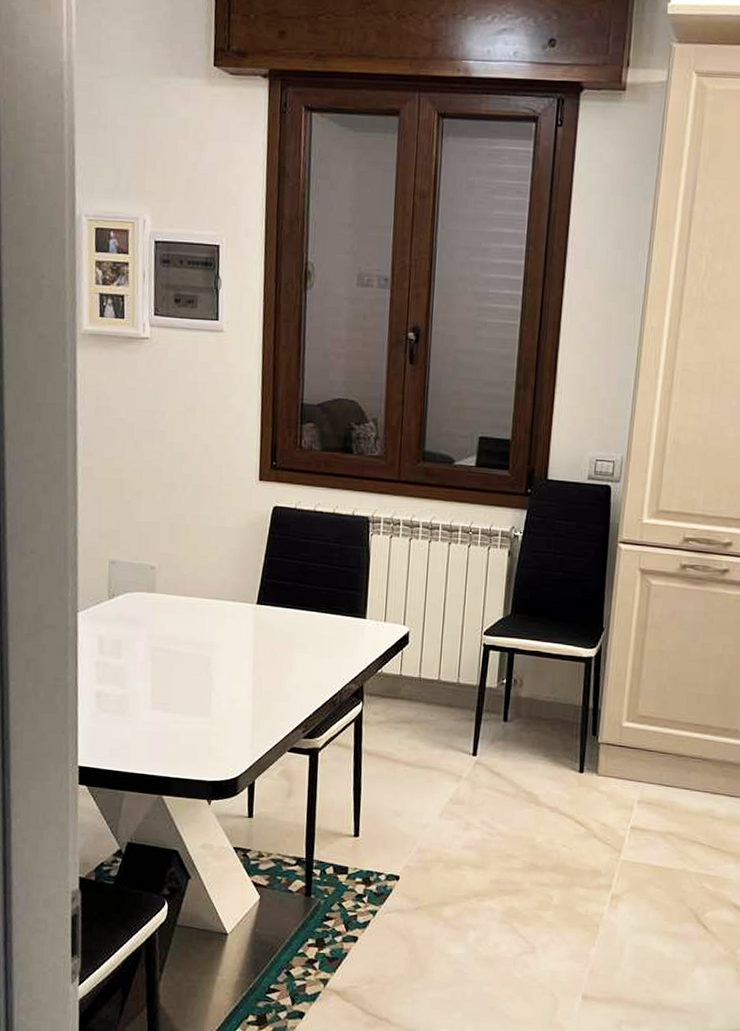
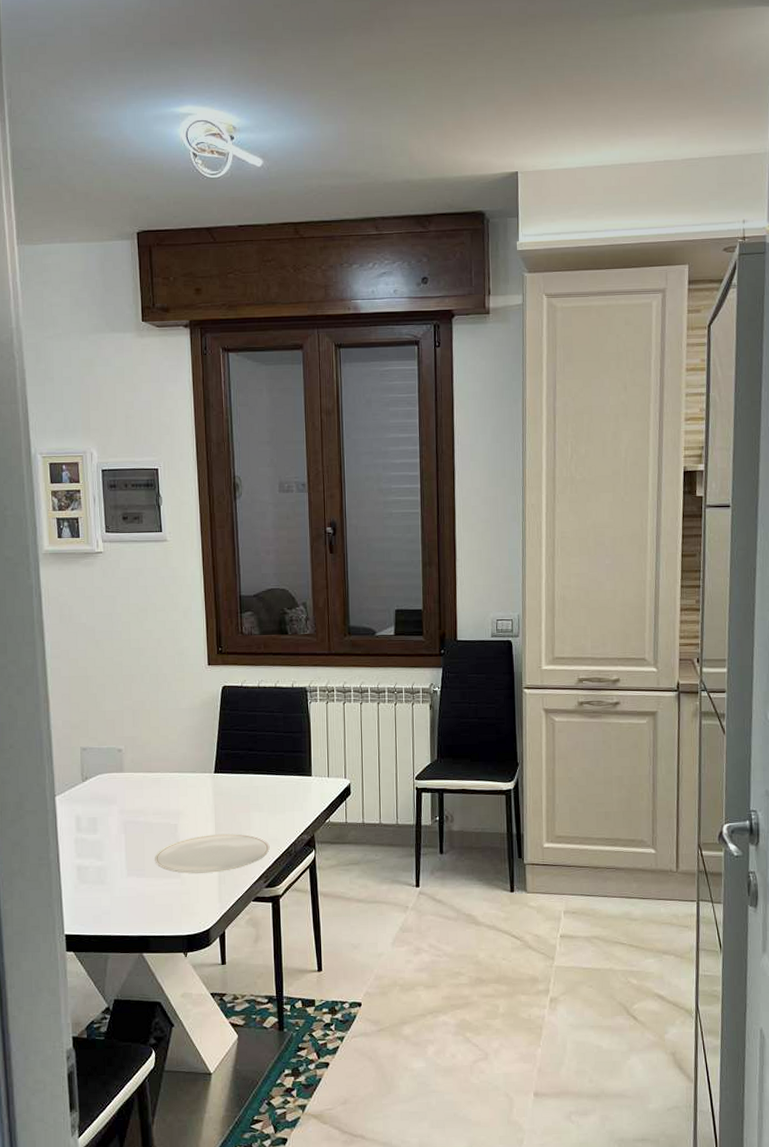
plate: none [183,672,312,716] -> present [155,833,270,874]

